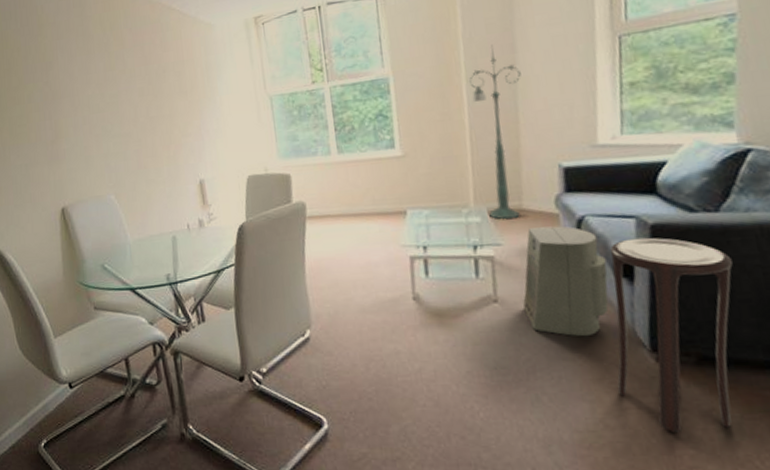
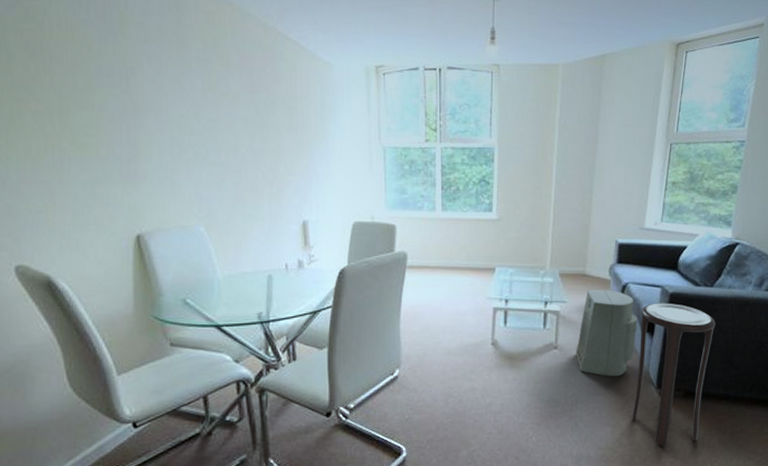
floor lamp: present [469,44,521,220] -> none [558,133,599,282]

